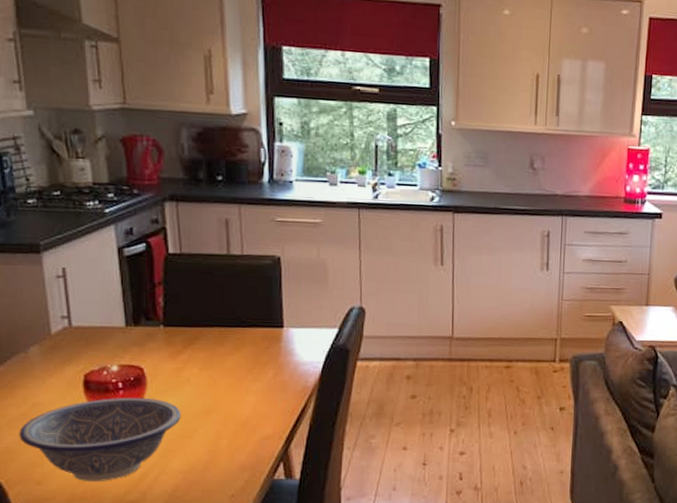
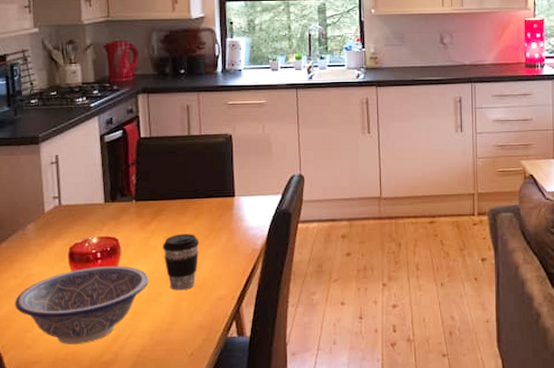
coffee cup: none [198,365,242,428] -> present [163,233,200,291]

